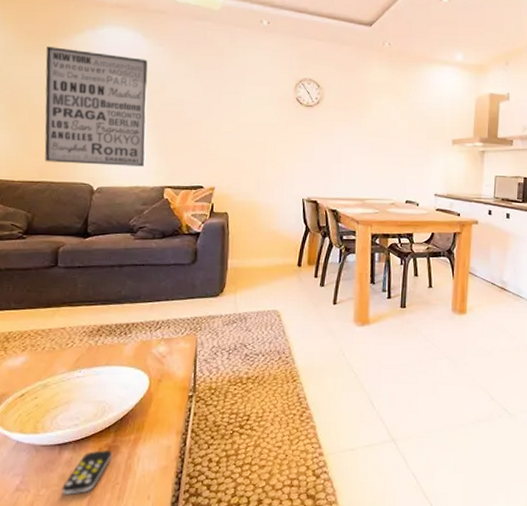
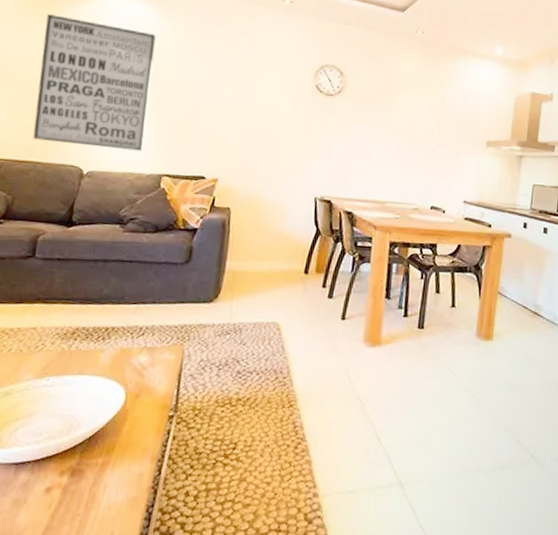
remote control: present [62,450,113,495] -> none [13,473,76,525]

